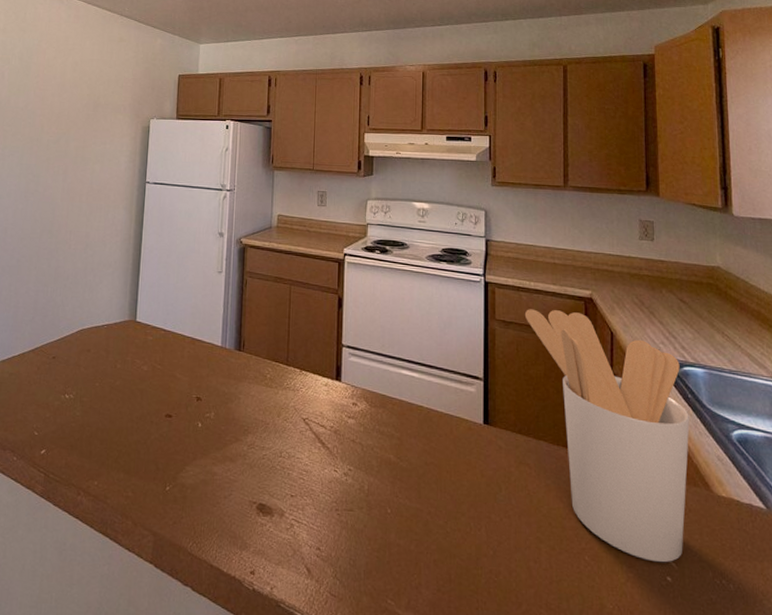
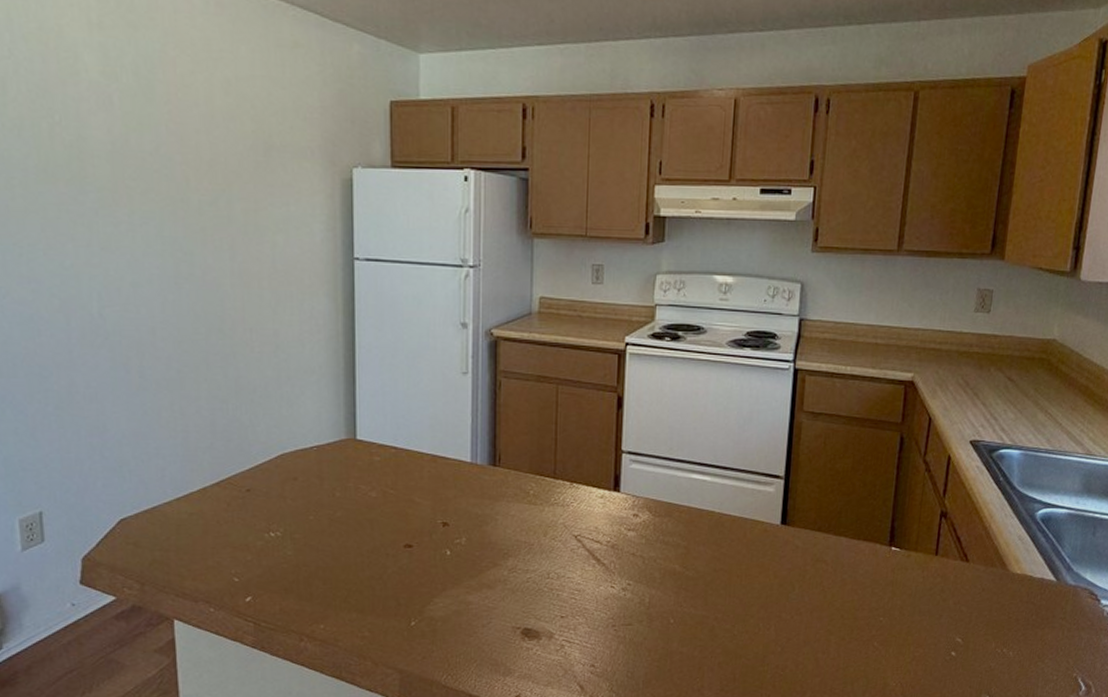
utensil holder: present [524,309,690,563] -> none [836,397,998,640]

